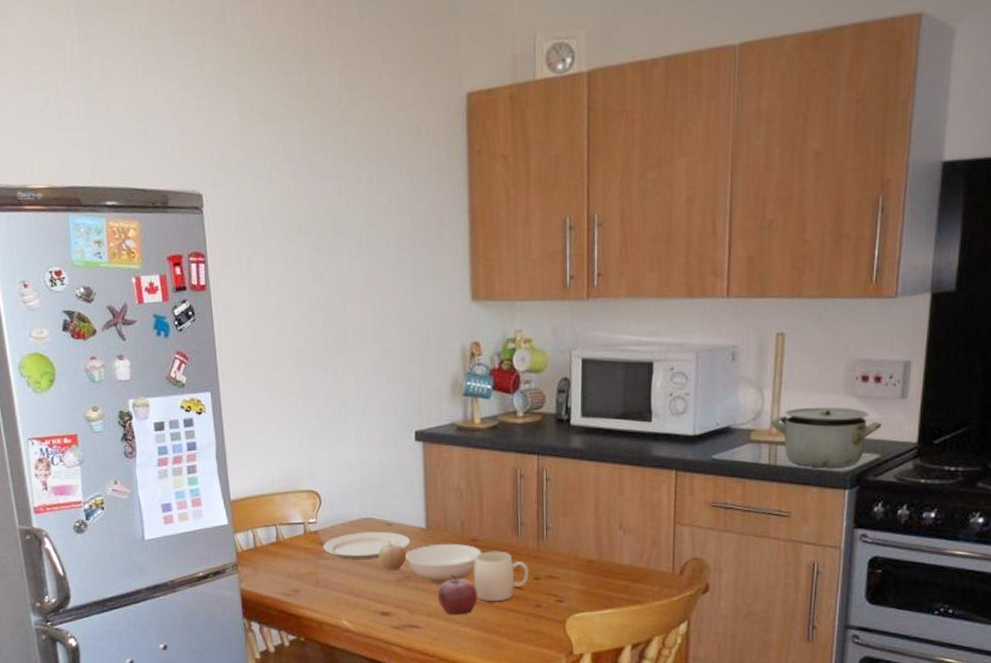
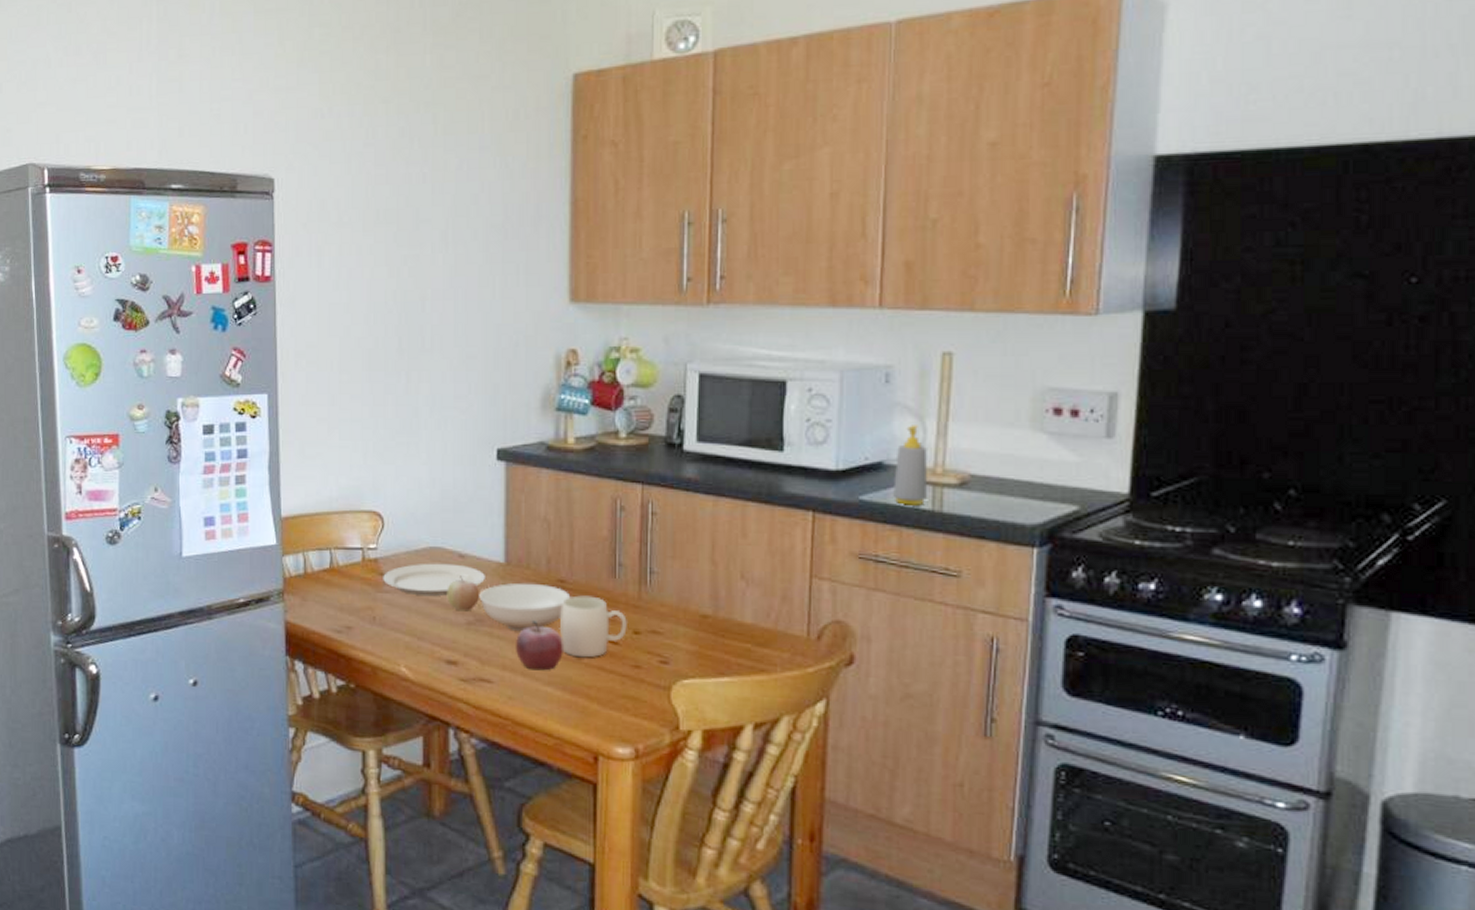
soap bottle: none [739,394,764,461] -> present [893,425,927,506]
saucepan: present [771,407,881,468] -> none [936,443,1080,520]

